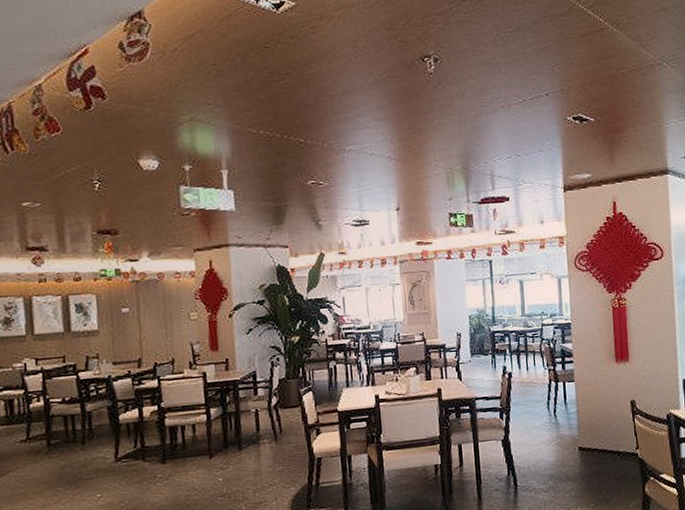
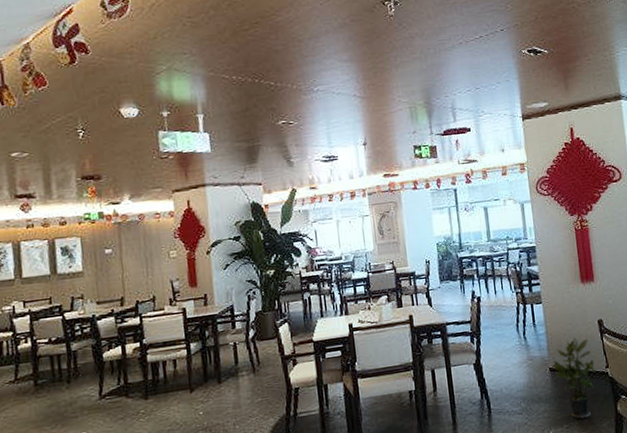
potted plant: none [582,416,625,499] -> present [552,336,595,419]

